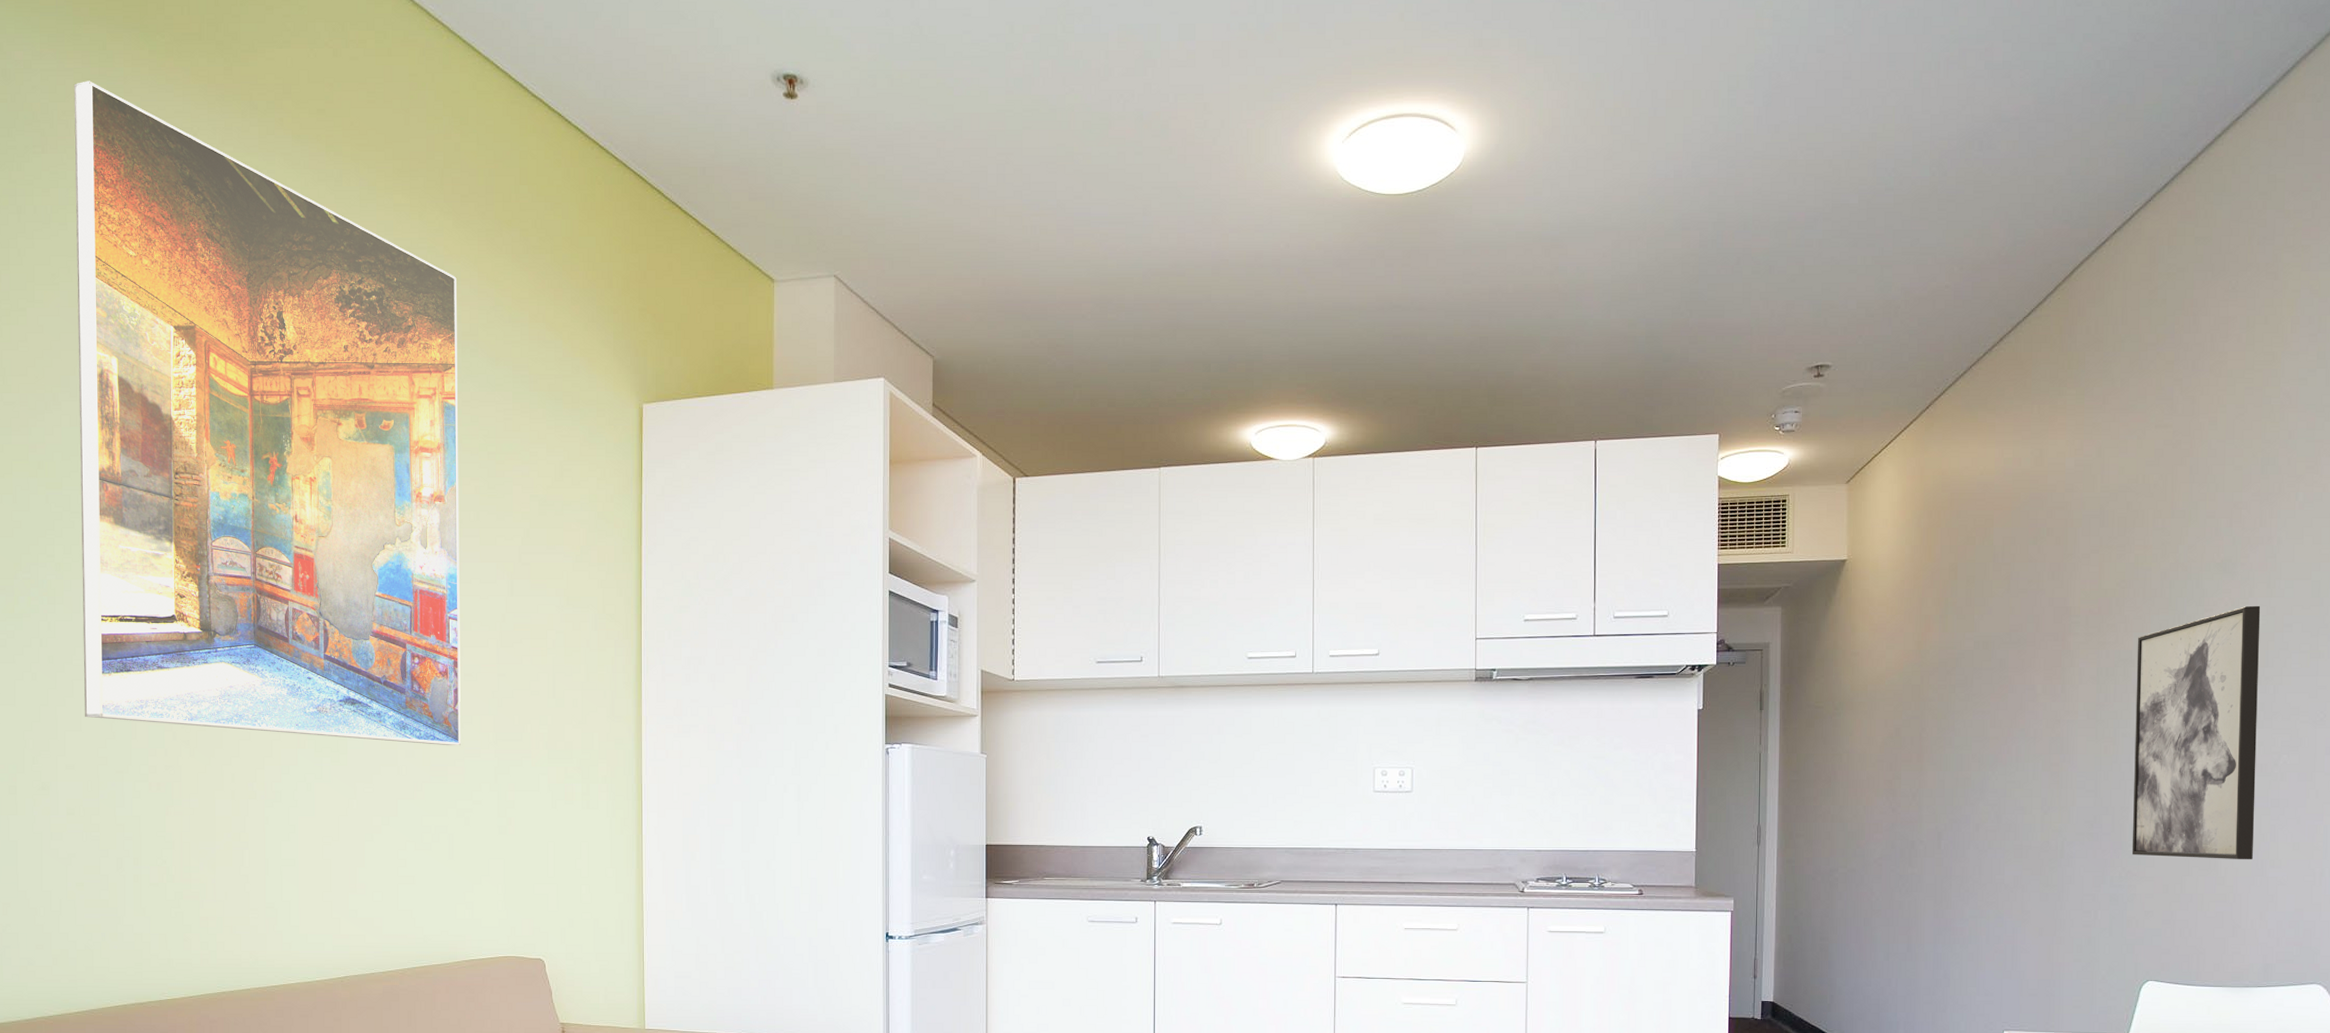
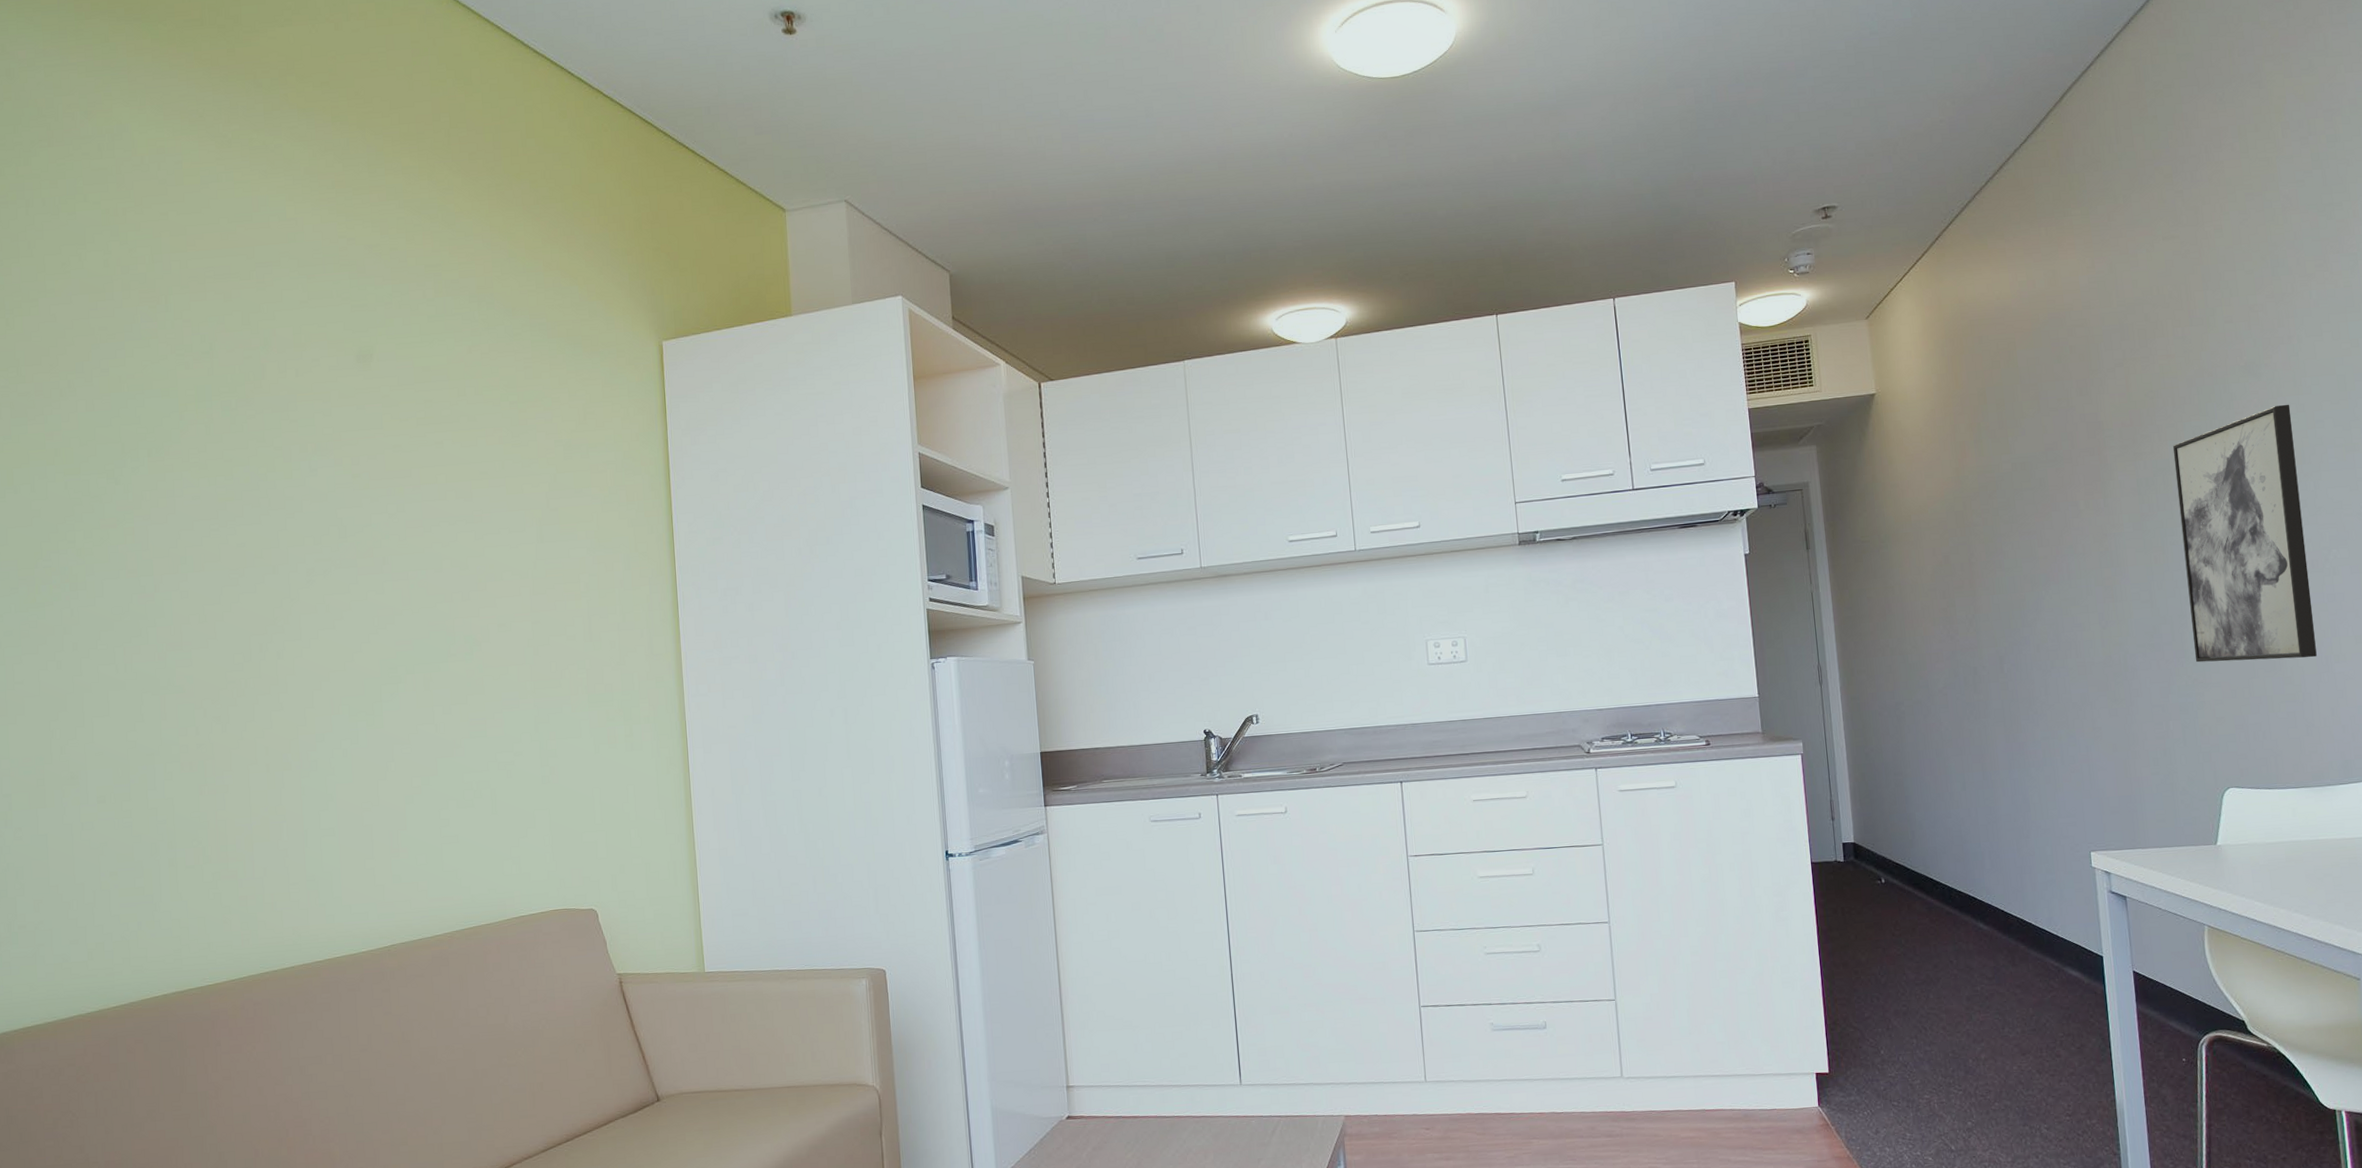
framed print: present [74,81,461,746] -> none [78,73,499,702]

